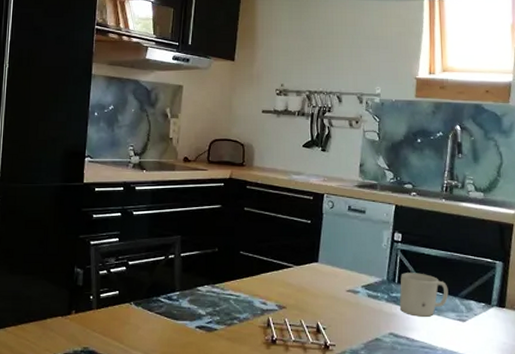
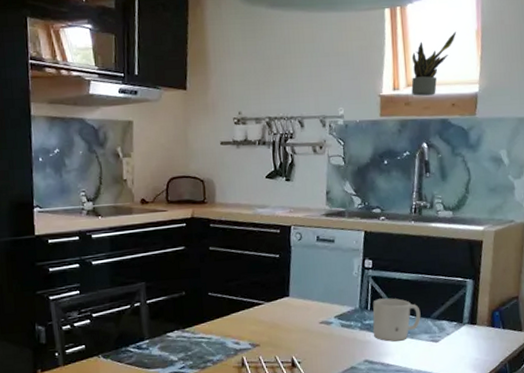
potted plant: none [447,24,493,81] -> present [411,32,457,96]

